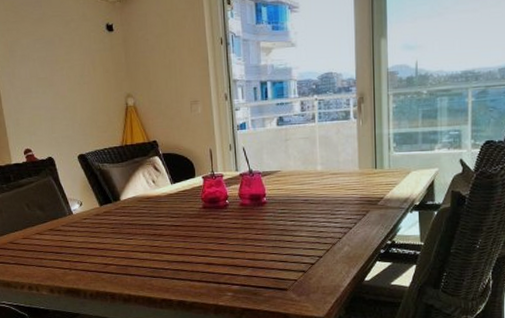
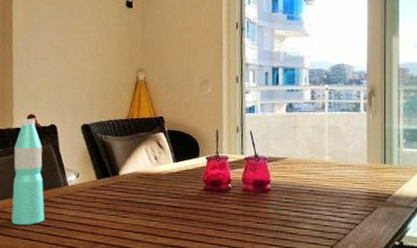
water bottle: none [16,153,55,255] -> present [11,119,45,226]

